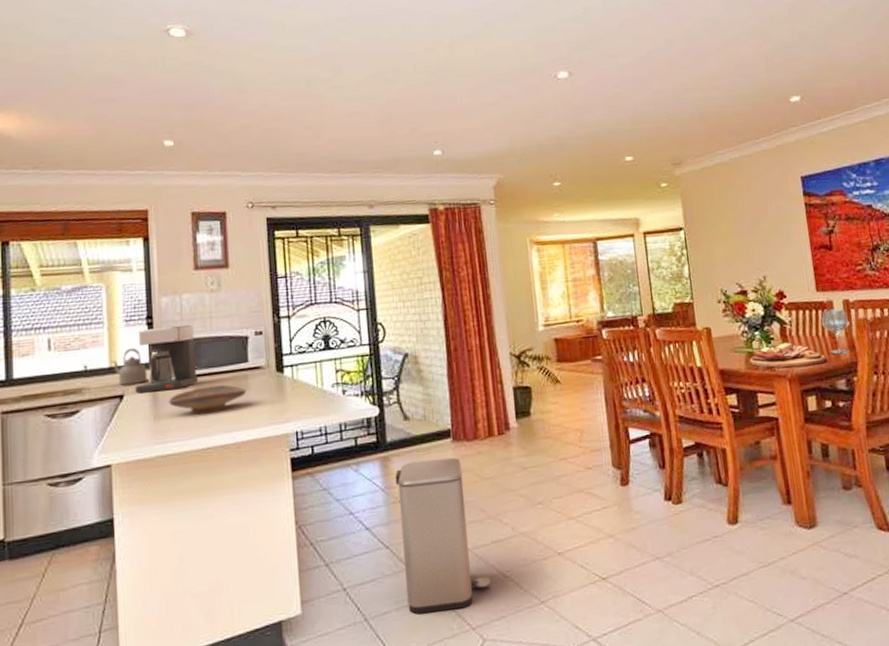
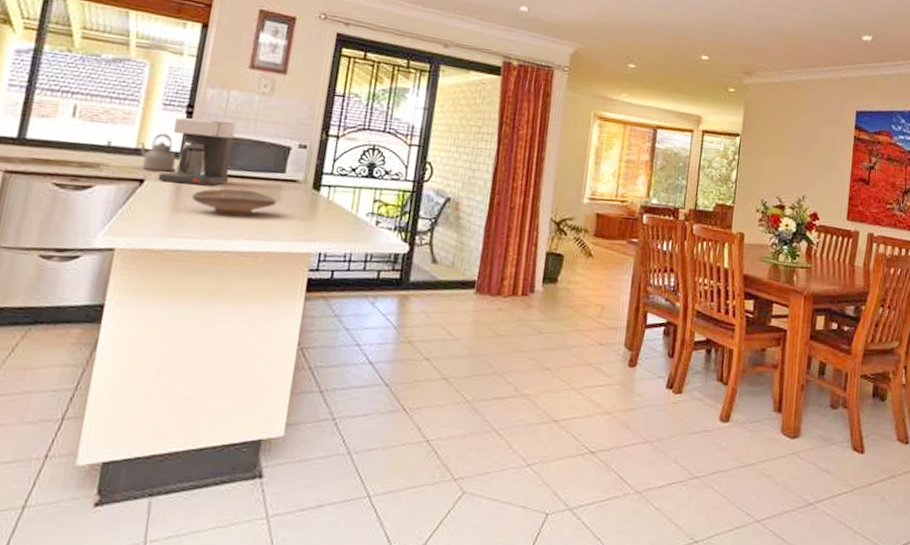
pedal bin: present [395,457,491,615] -> none [394,305,483,458]
food platter: present [750,342,827,368] -> none [773,261,842,288]
wine glass: present [821,308,851,355] -> none [845,238,870,283]

